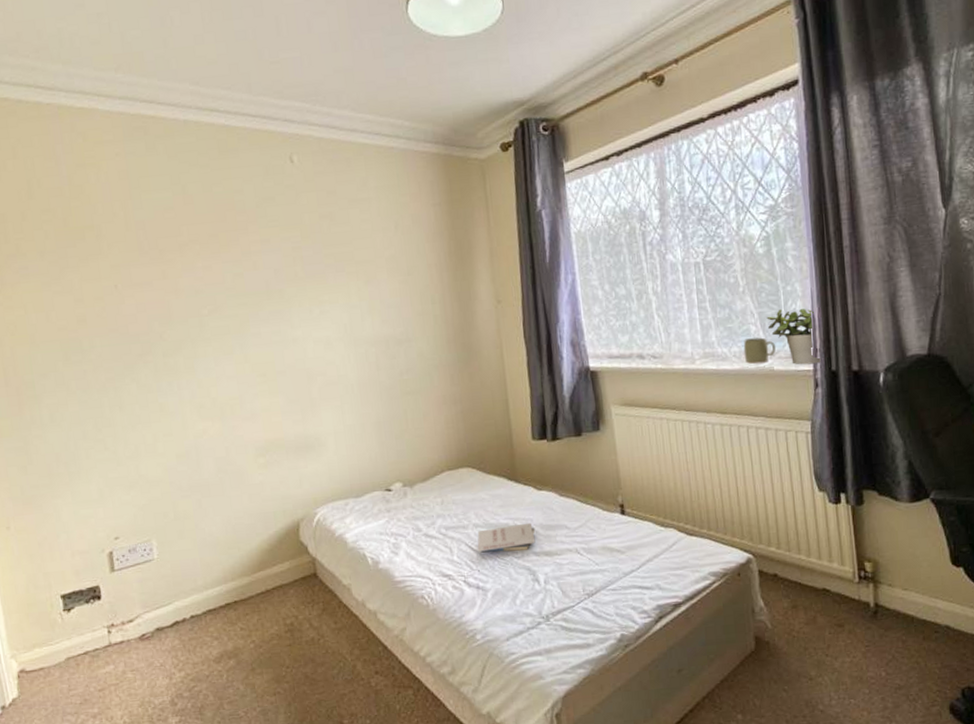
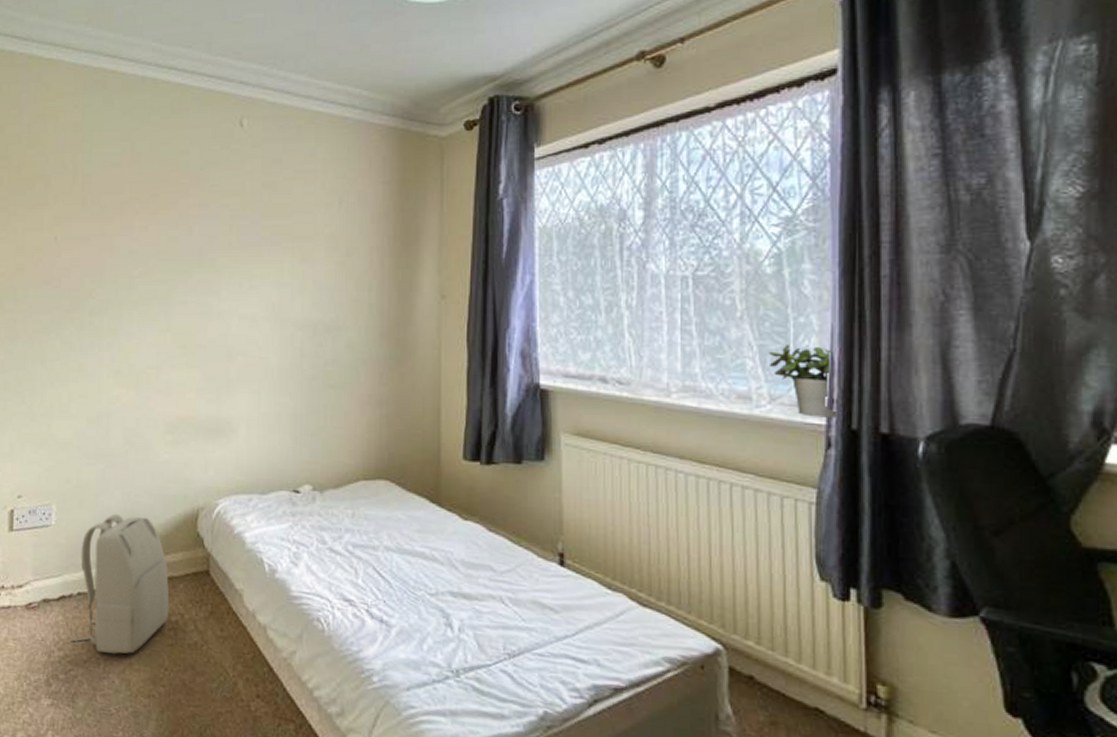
backpack: none [187,536,284,665] -> present [71,513,170,655]
books: present [477,522,536,553] -> none [386,554,454,587]
mug: present [743,337,776,365] -> none [734,375,777,409]

